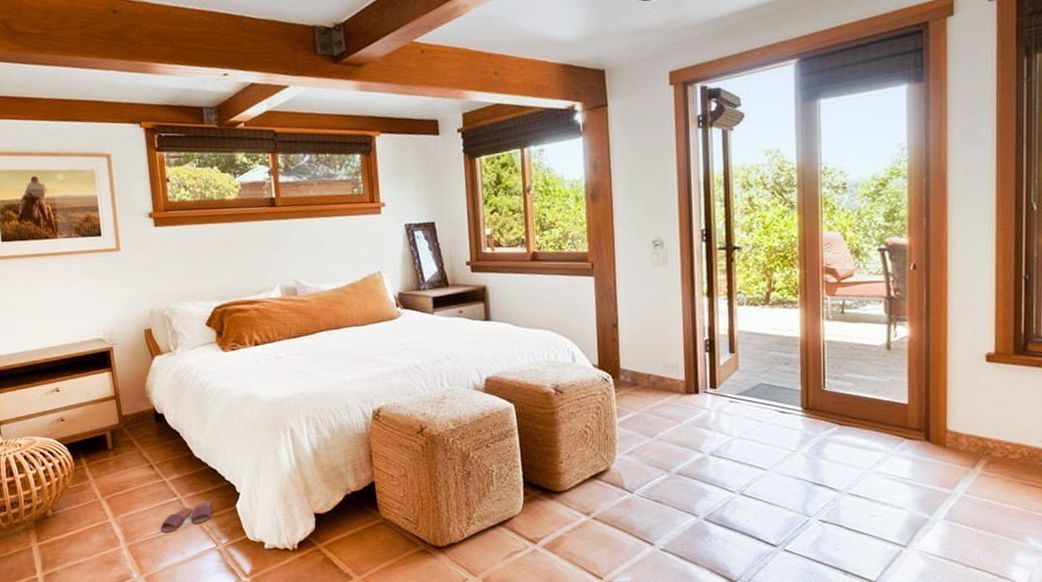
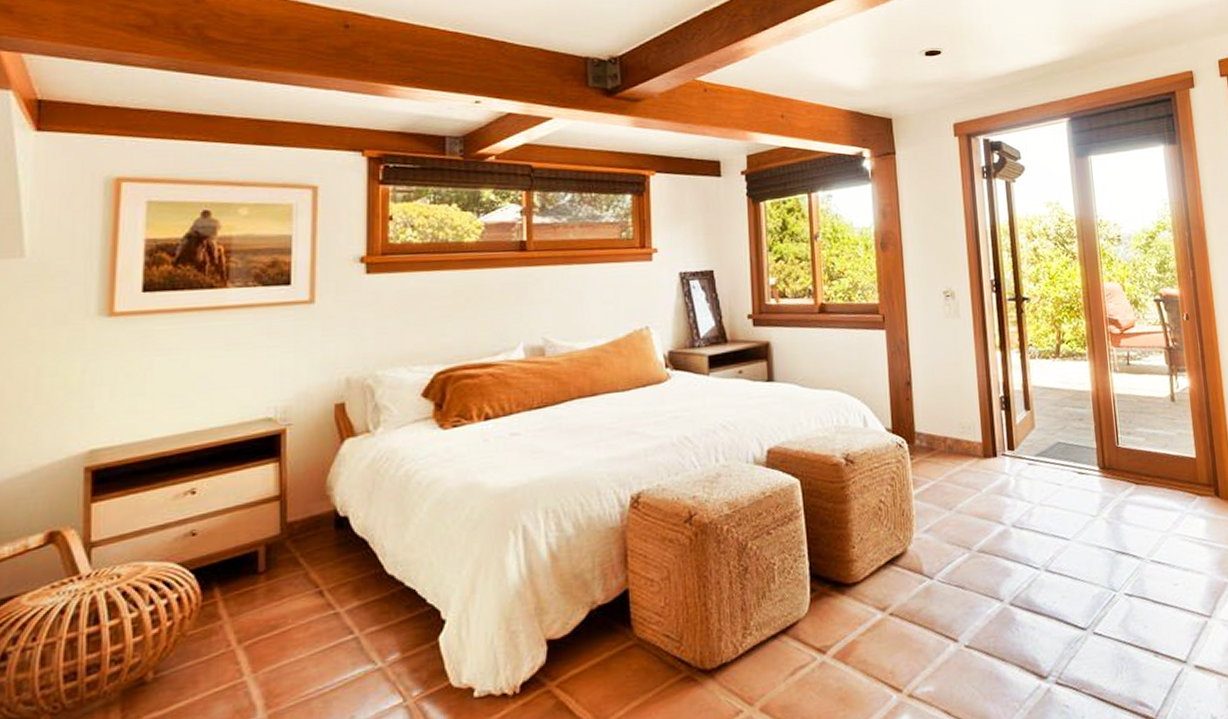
slippers: present [160,501,212,533] -> none [322,635,402,689]

